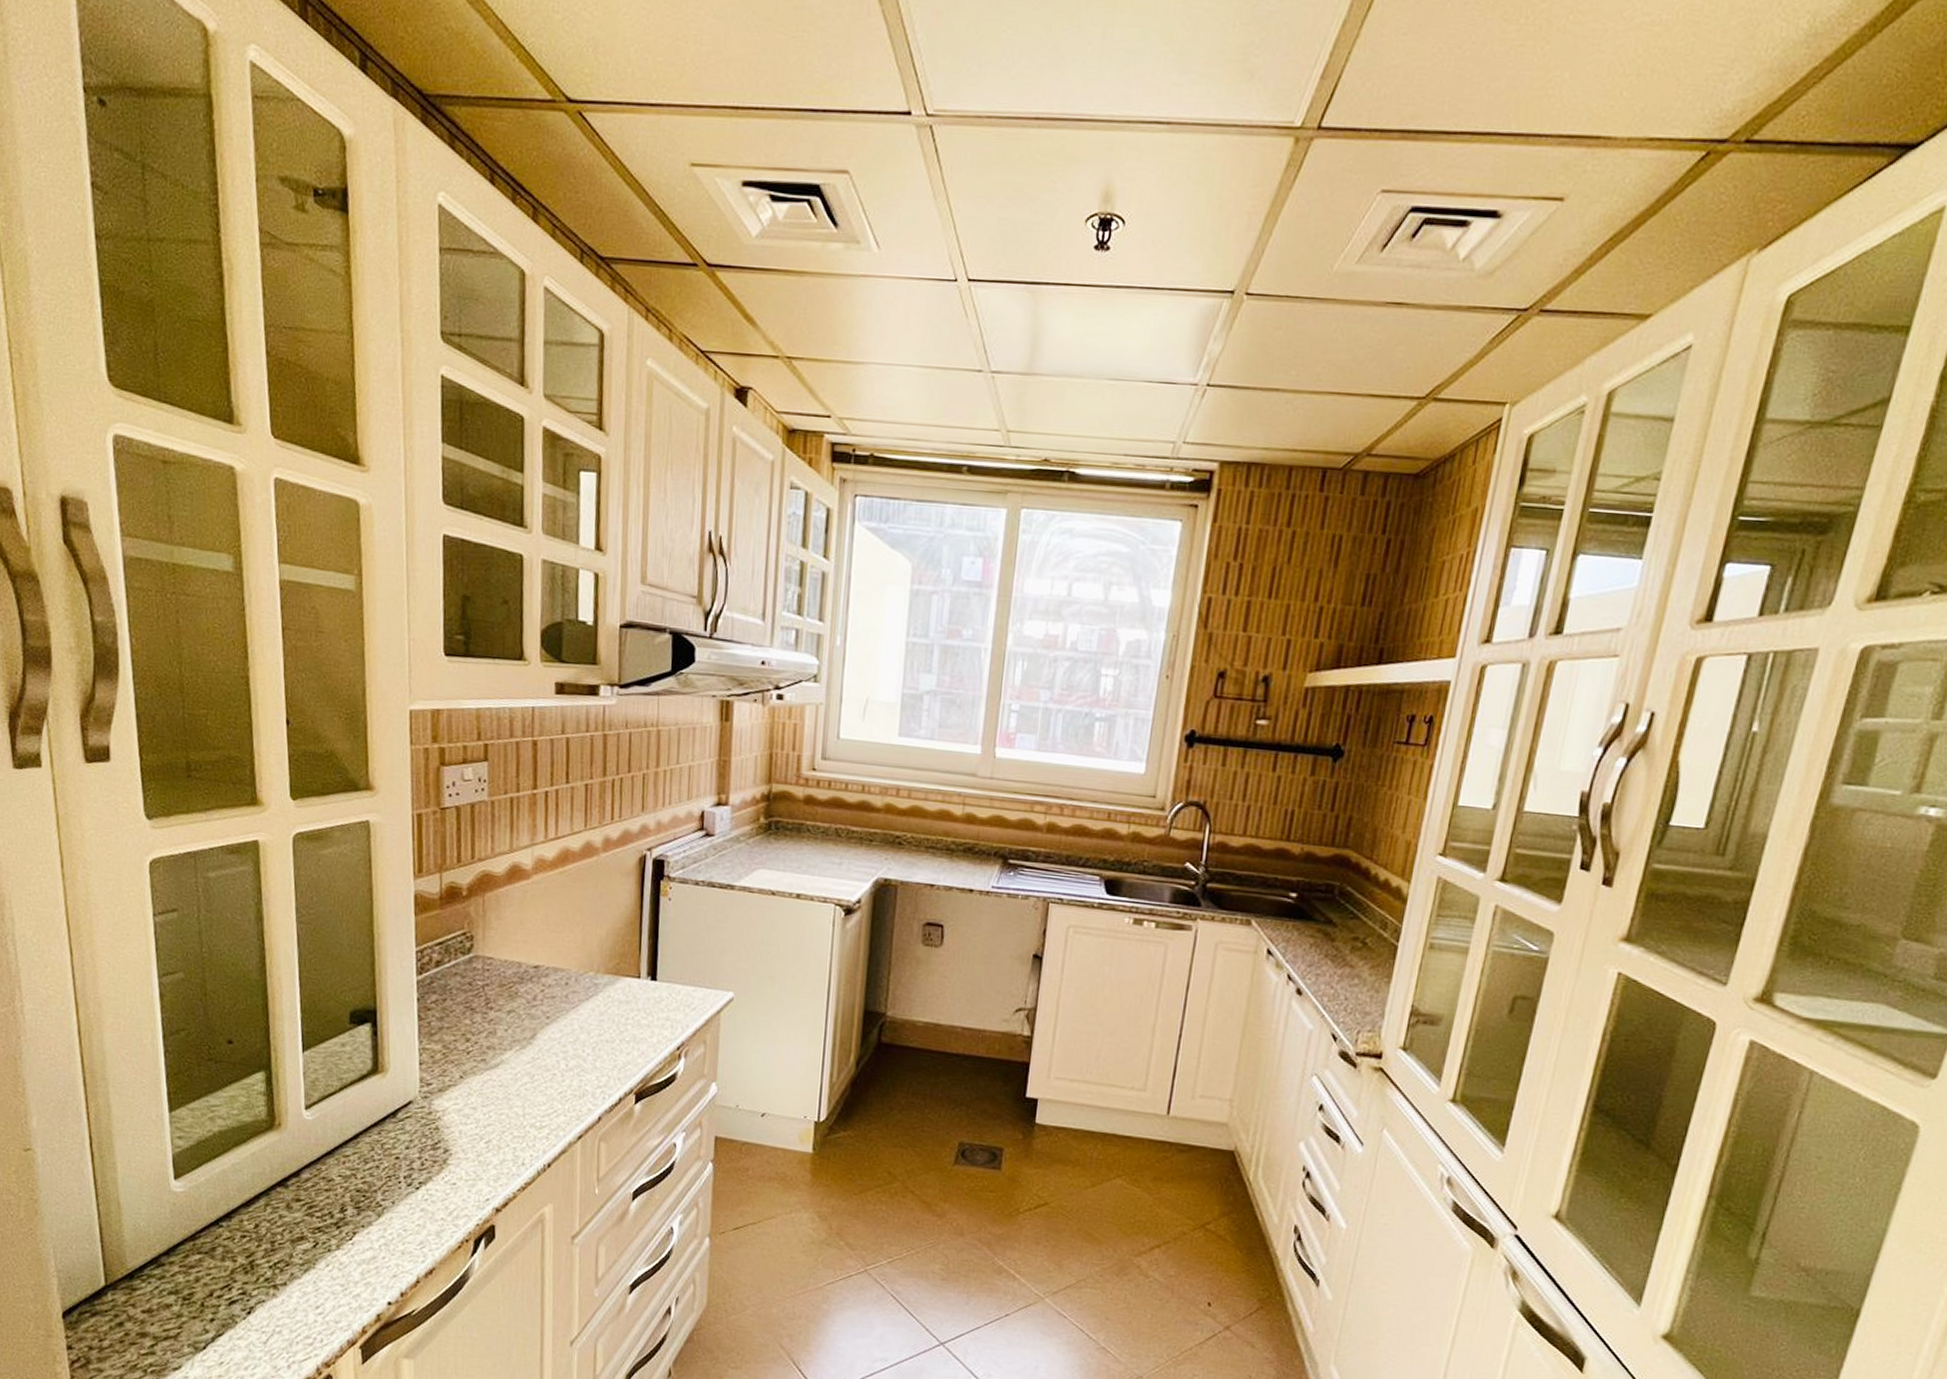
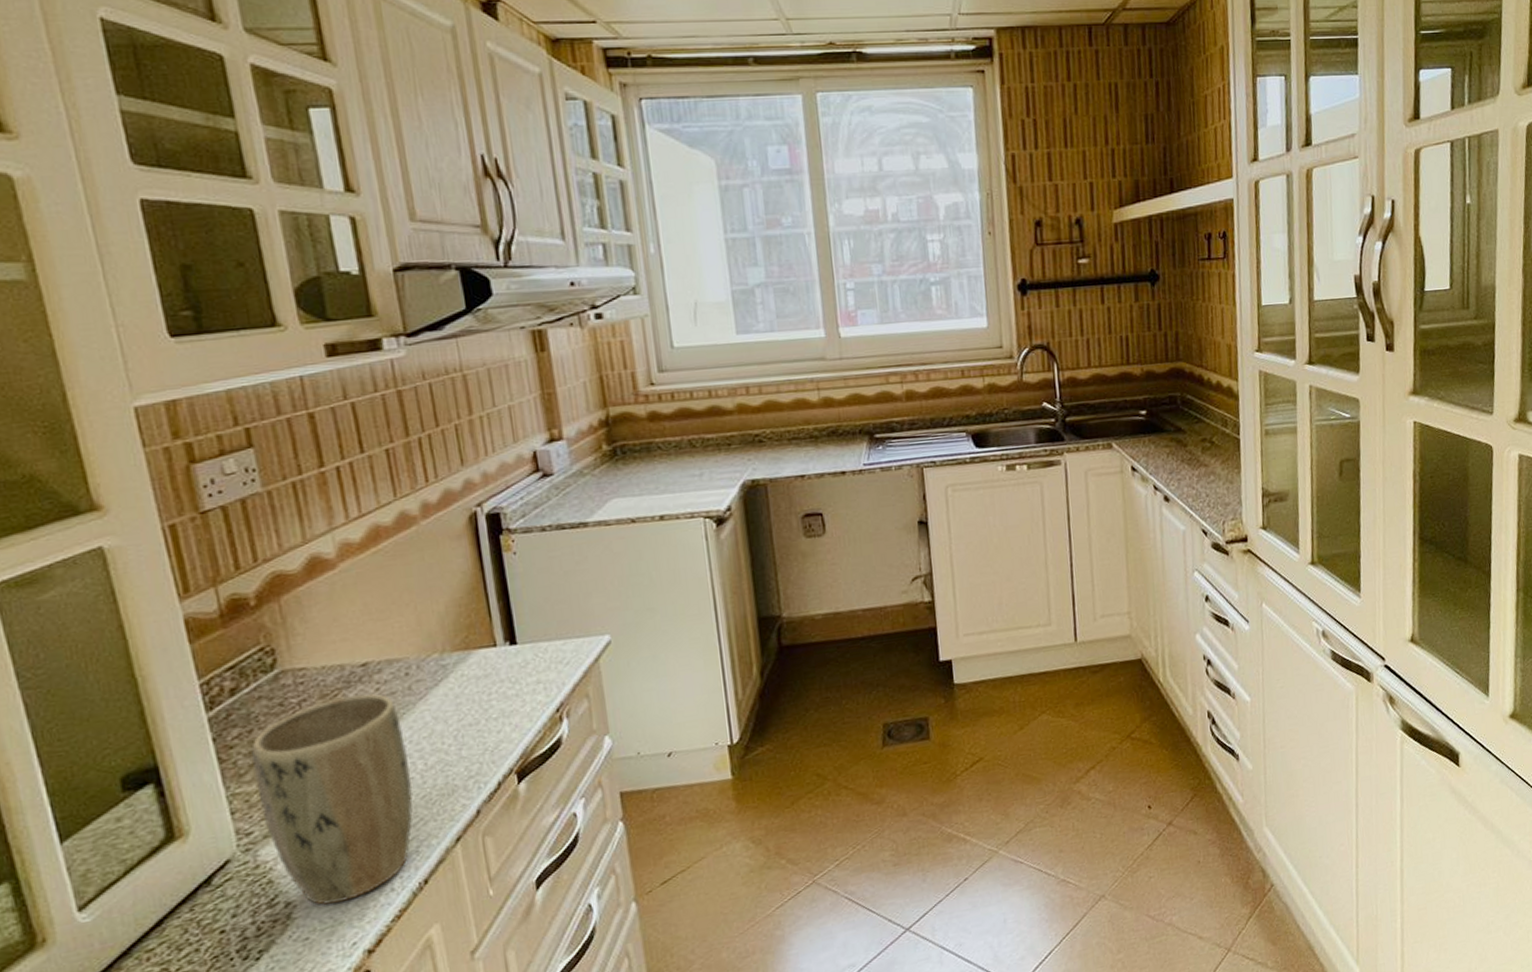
plant pot: none [441,990,555,1163] -> present [251,693,413,905]

